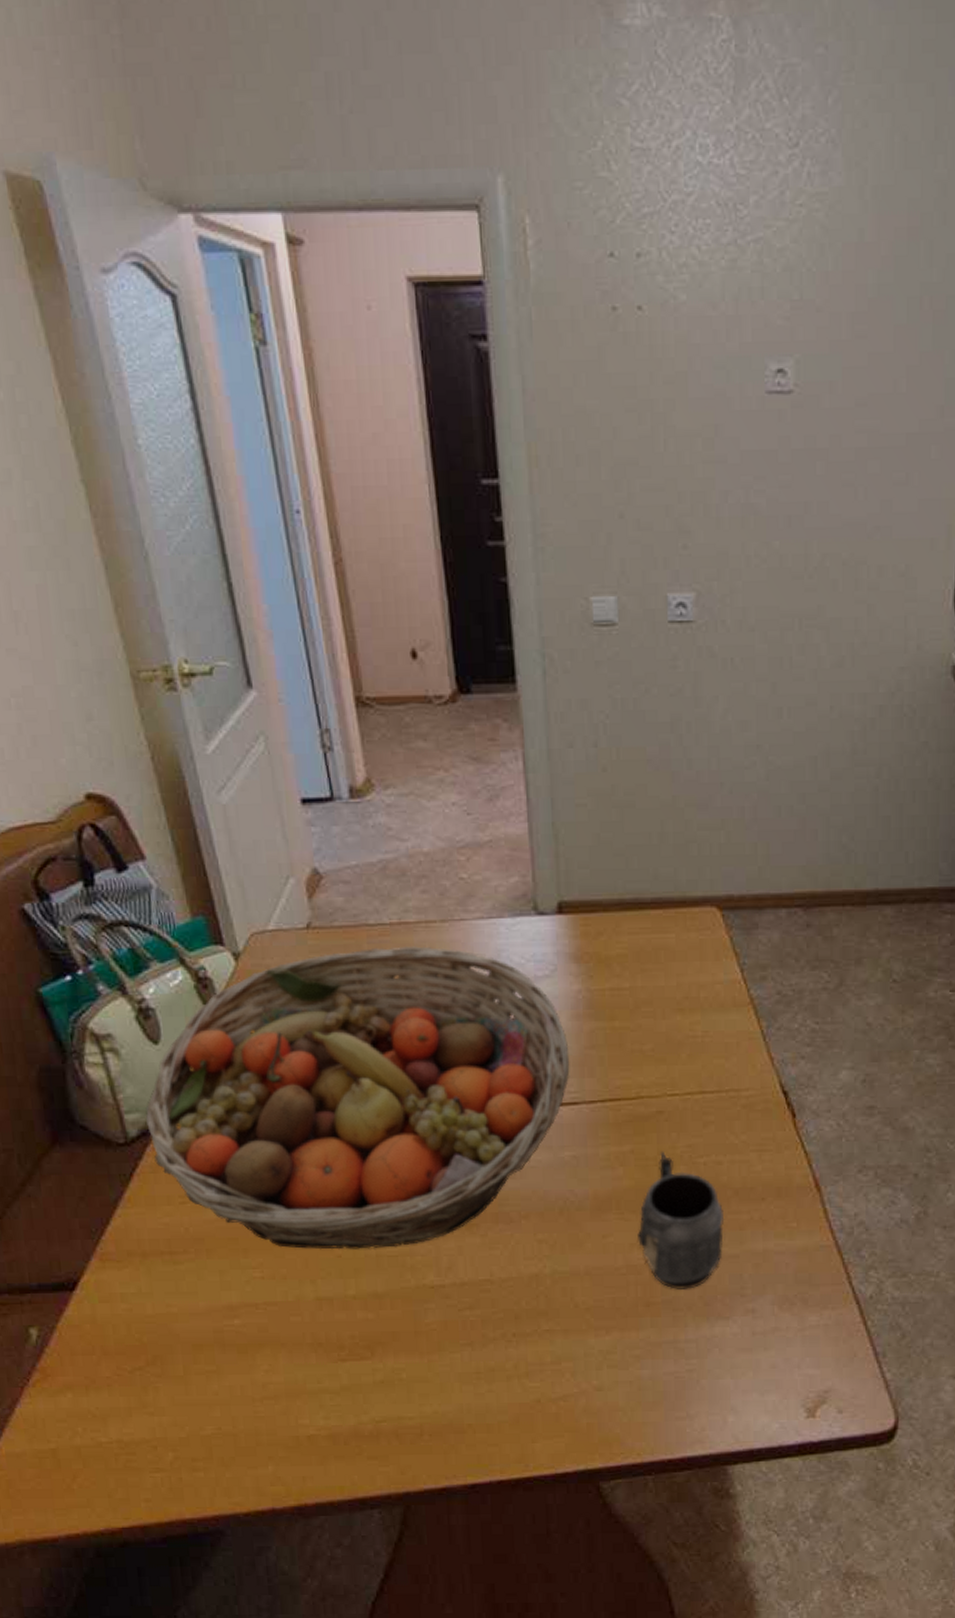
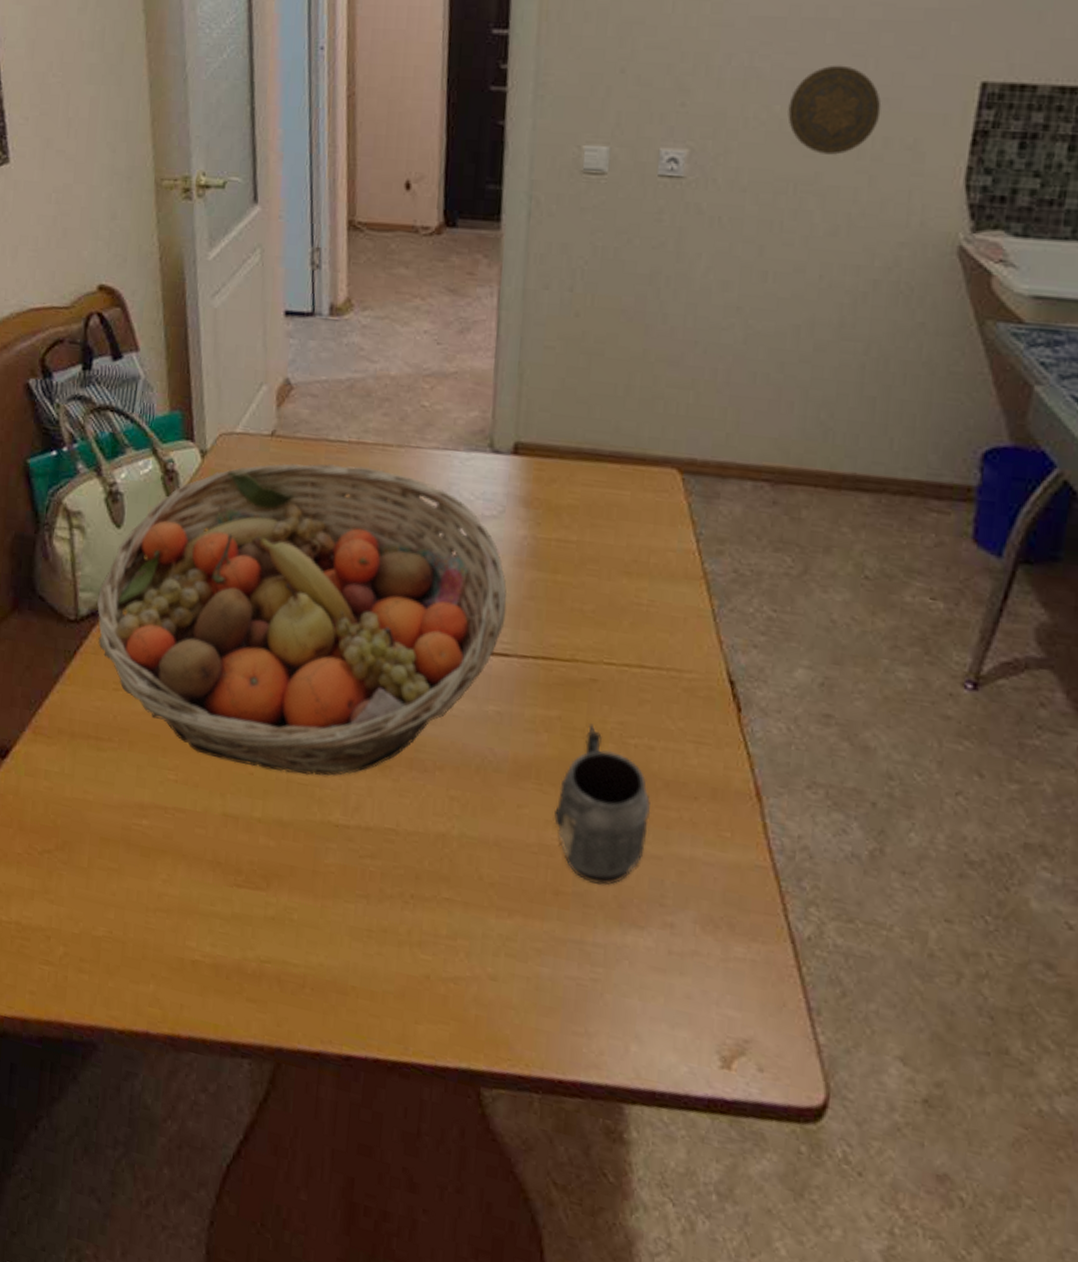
decorative plate: none [787,496,873,587] -> present [787,65,882,155]

